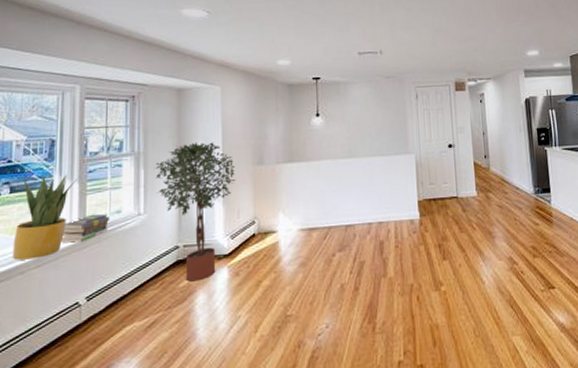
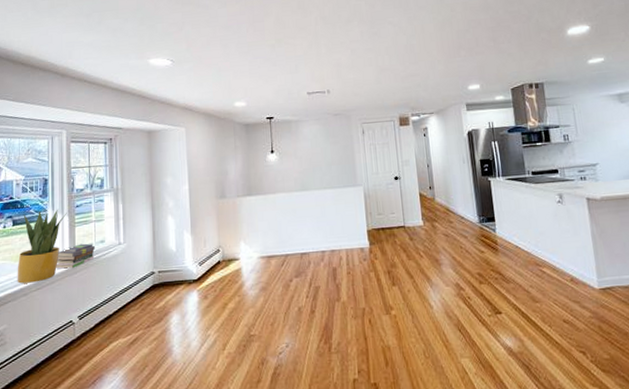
potted tree: present [155,142,236,282] -> none [131,178,202,304]

